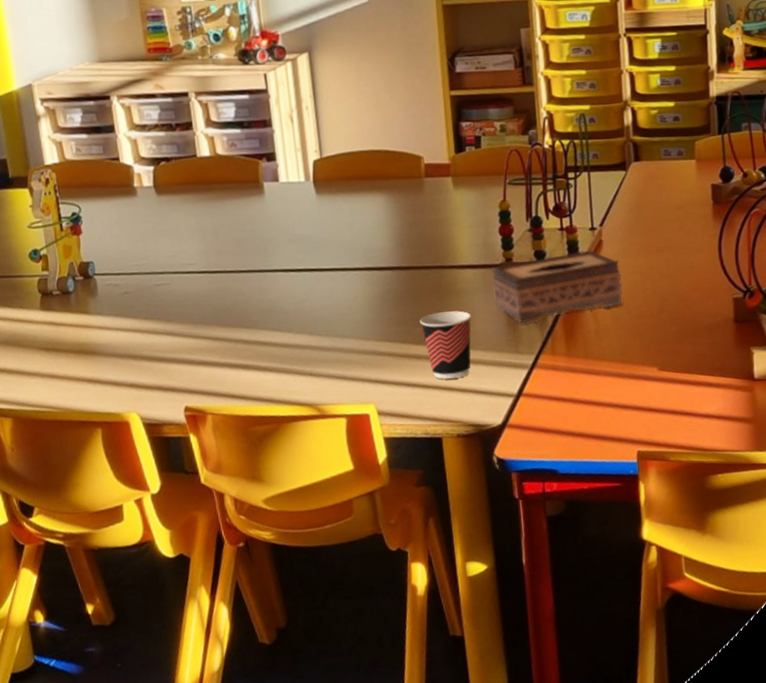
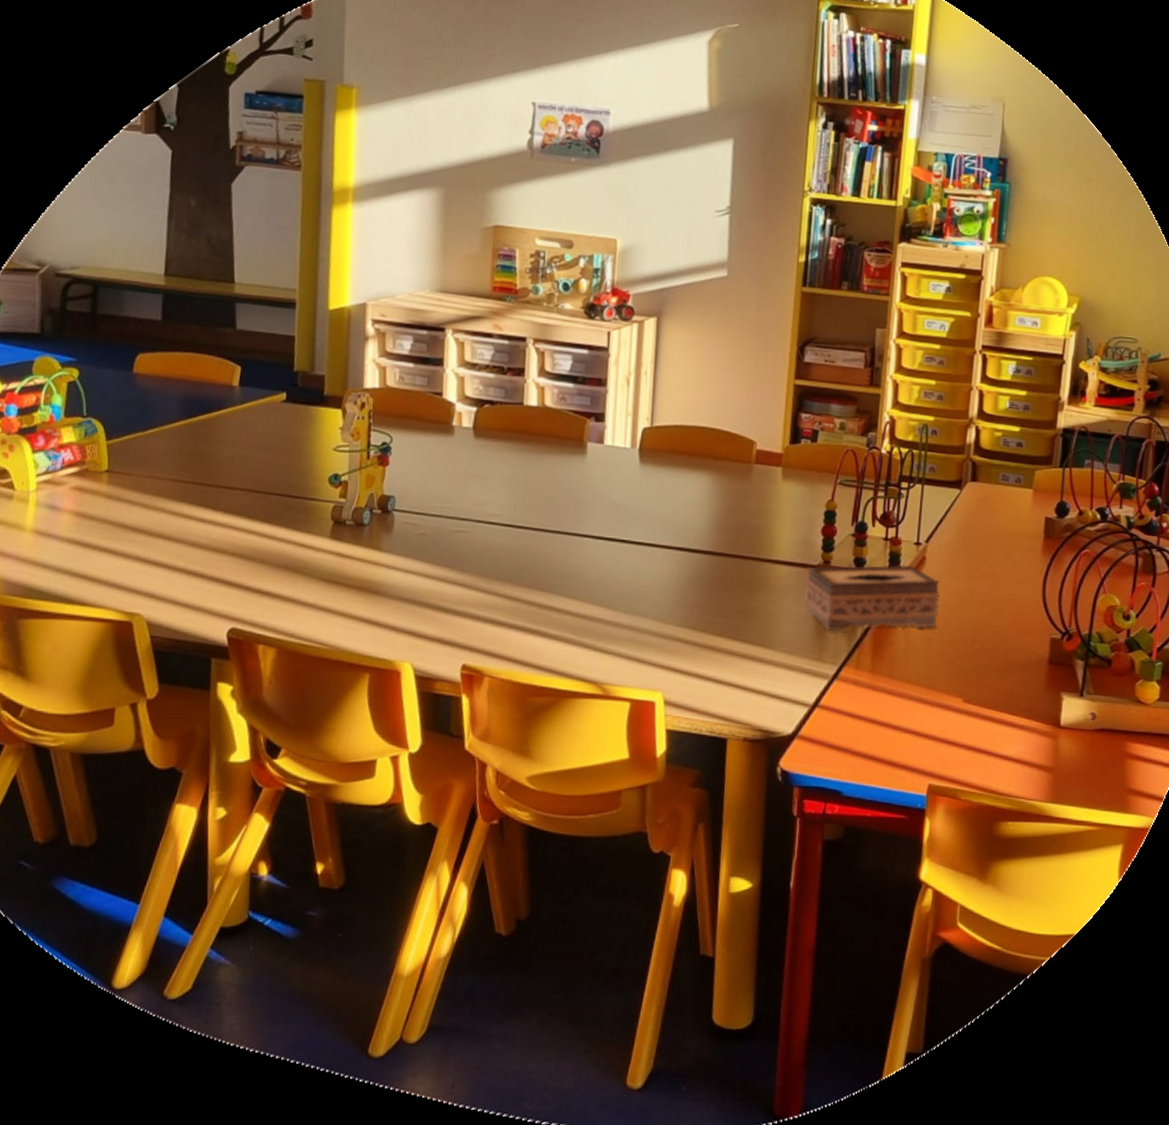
cup: present [419,310,472,379] -> none [724,605,779,678]

